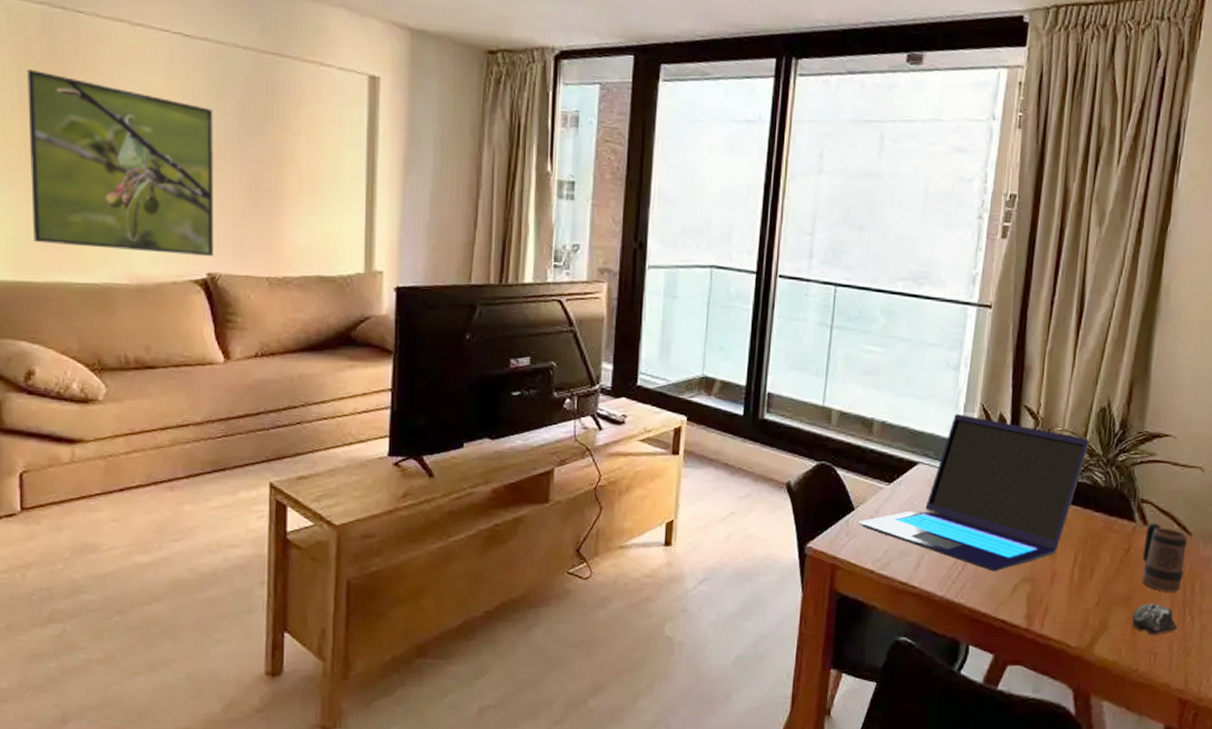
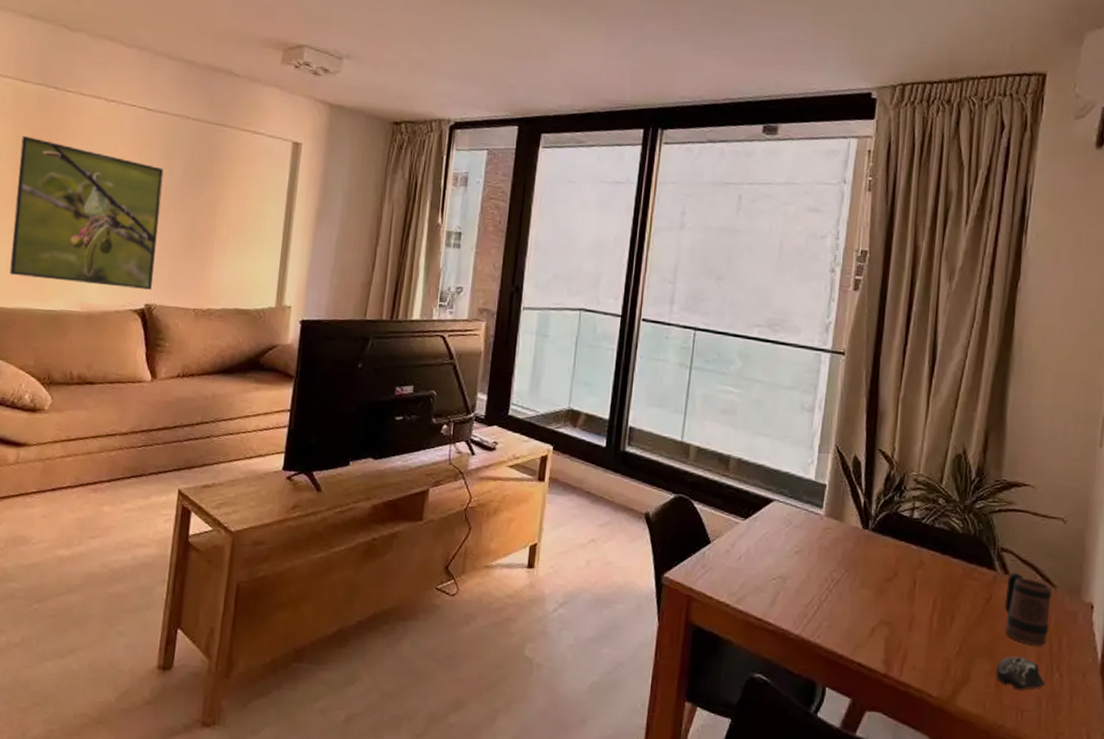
laptop: present [858,413,1089,572] -> none [714,454,945,613]

